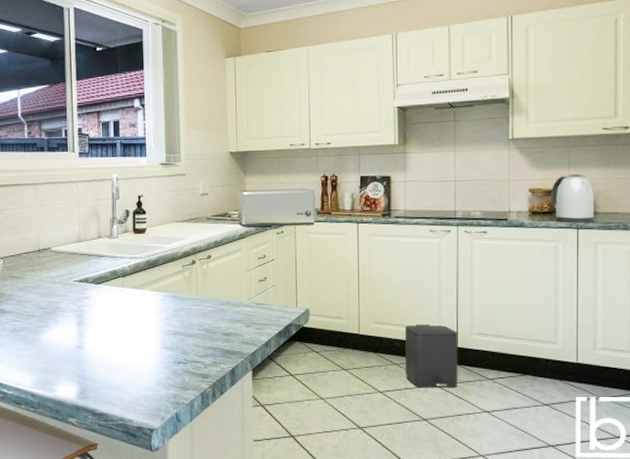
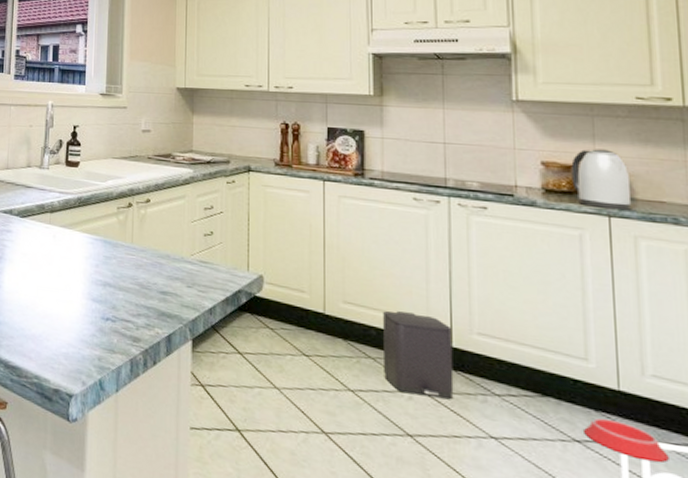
toaster: present [237,188,316,228] -> none [183,130,273,179]
pet bowl: none [551,385,609,412] -> present [584,417,669,463]

